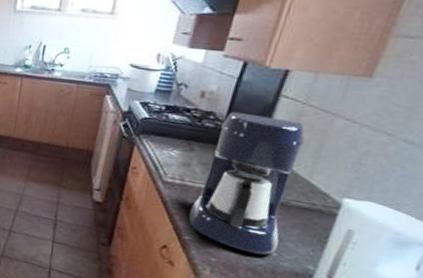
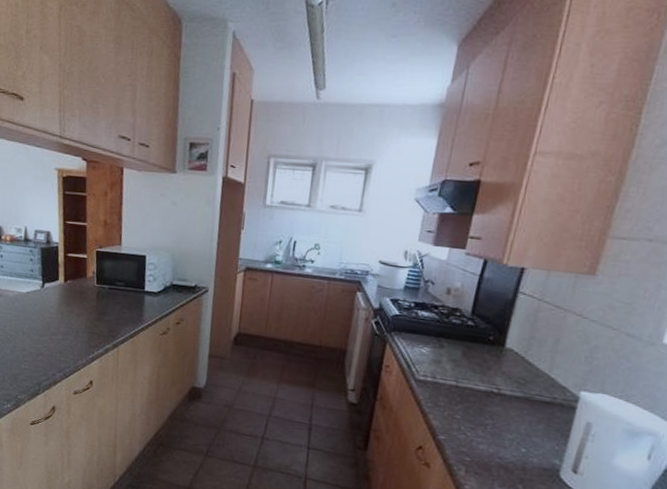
coffee maker: present [188,111,305,255] -> none [441,308,543,451]

